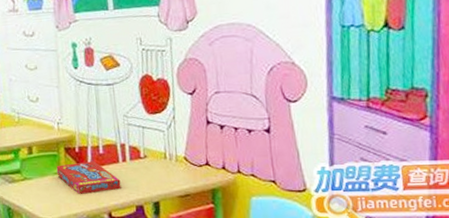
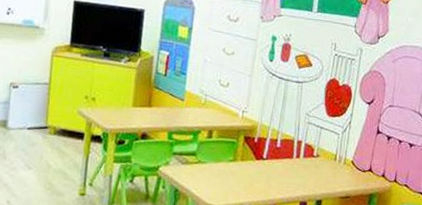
snack box: present [56,161,121,194] -> none [231,152,291,185]

